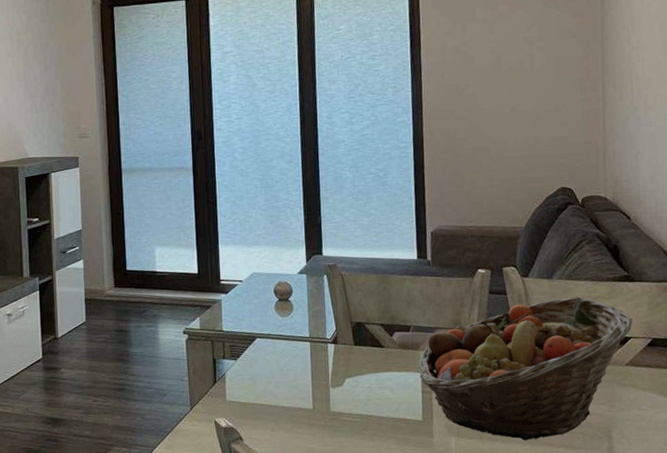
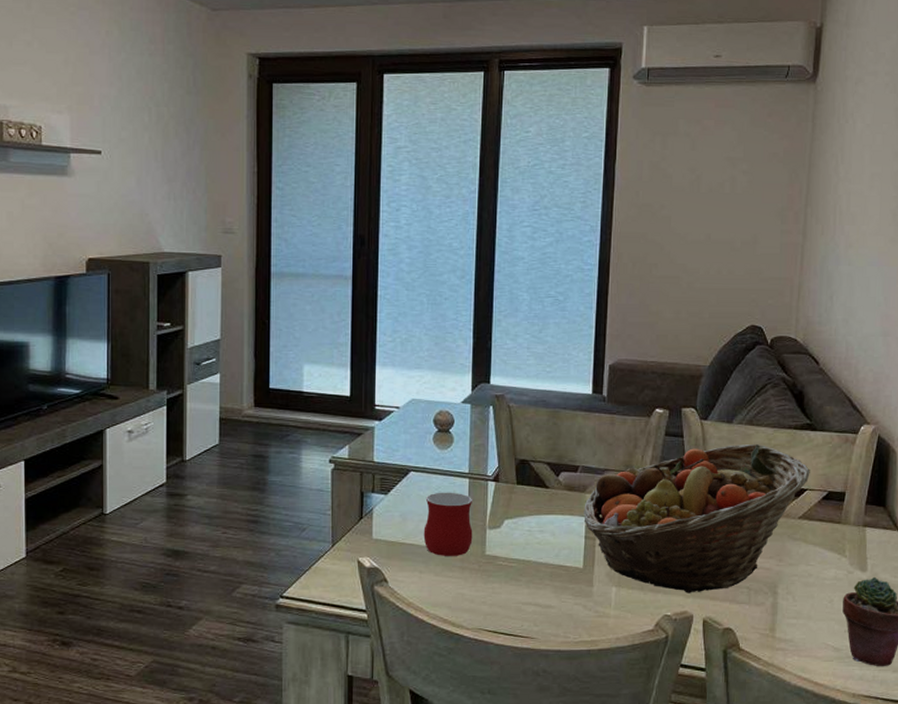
mug: none [271,355,318,414] -> present [423,492,473,556]

